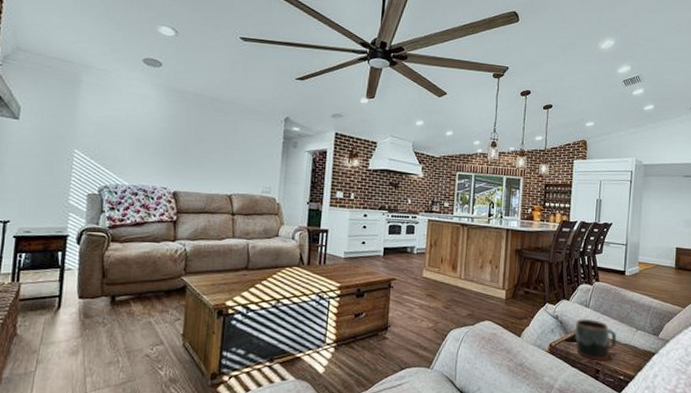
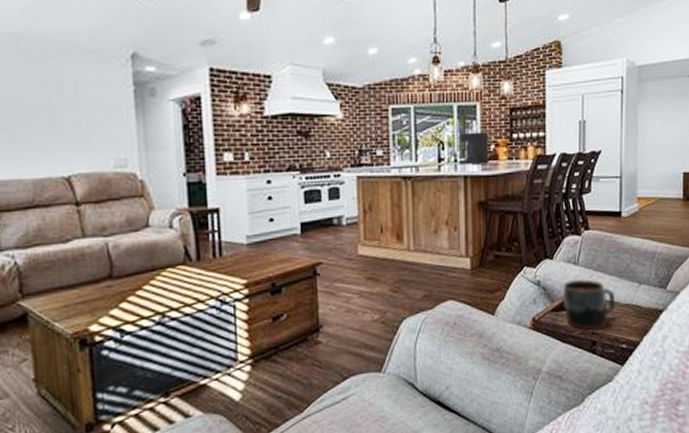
coffee maker: none [503,197,528,223] -> present [458,131,489,165]

